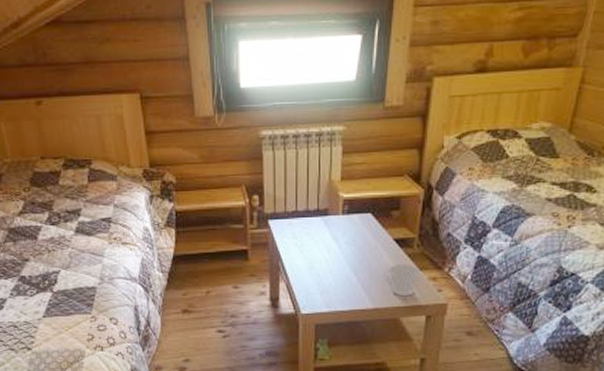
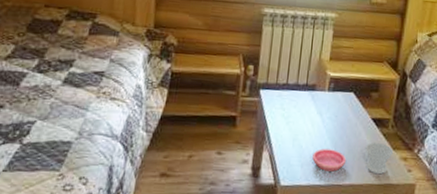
saucer: none [332,275,369,297] -> present [312,149,347,172]

